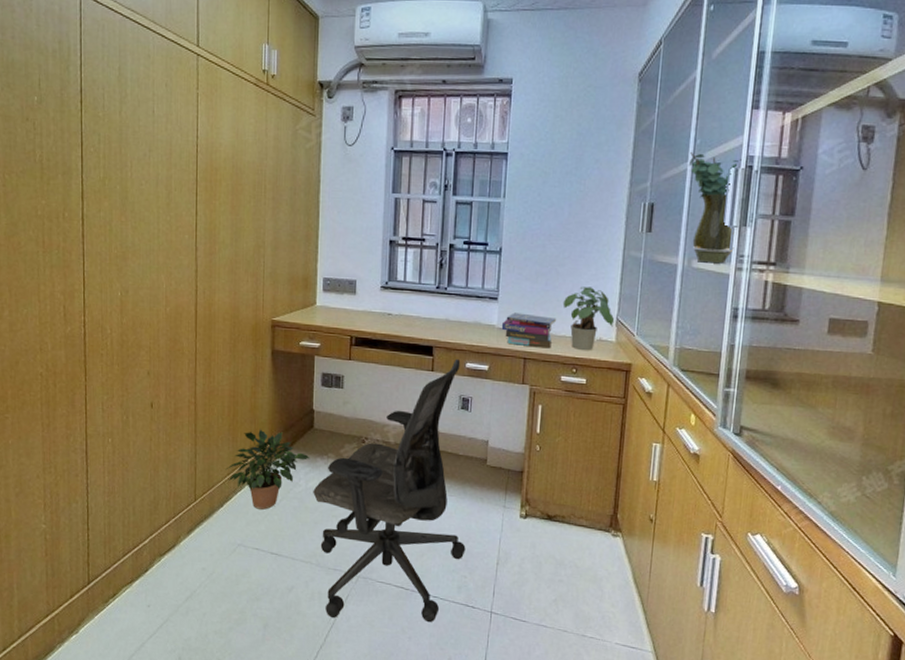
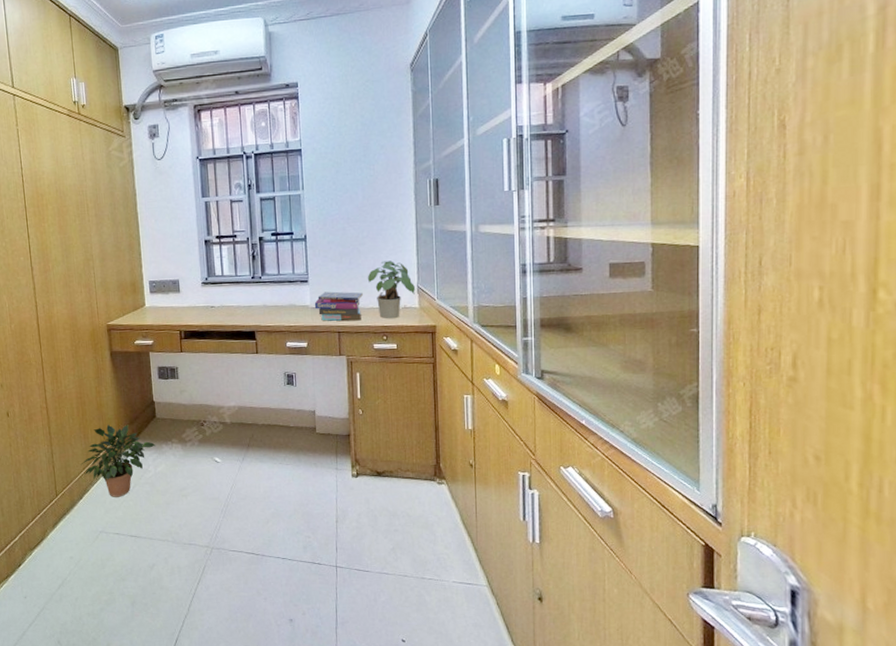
office chair: present [313,358,466,623] -> none [162,339,306,588]
vase: present [689,152,742,264] -> none [465,129,515,227]

